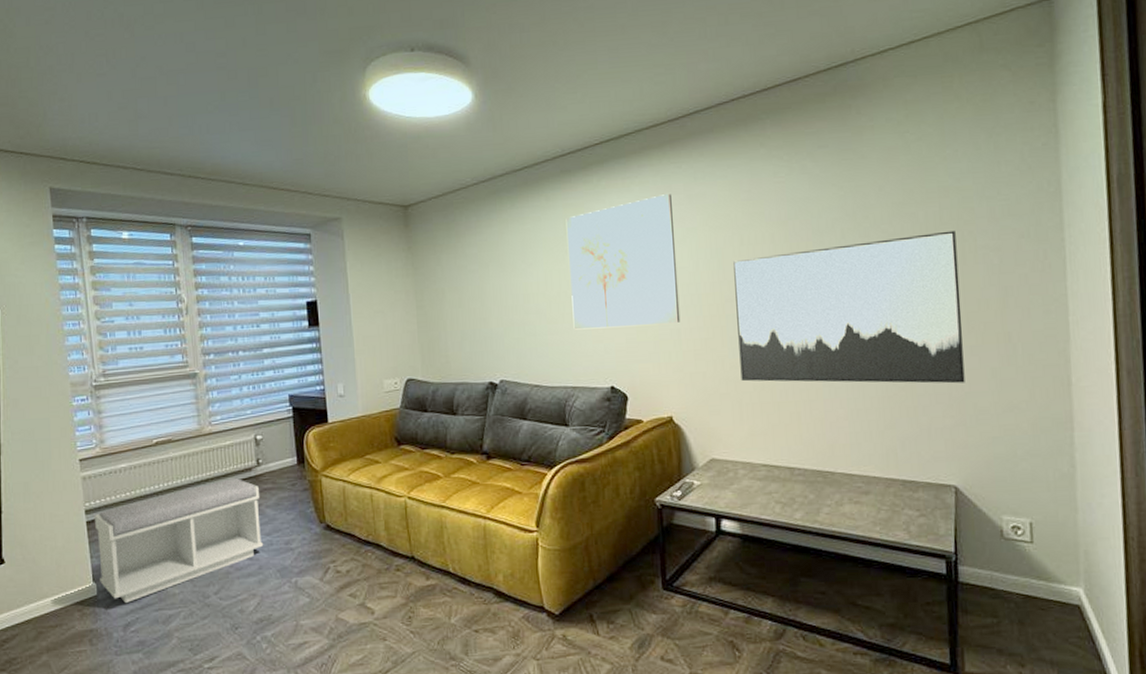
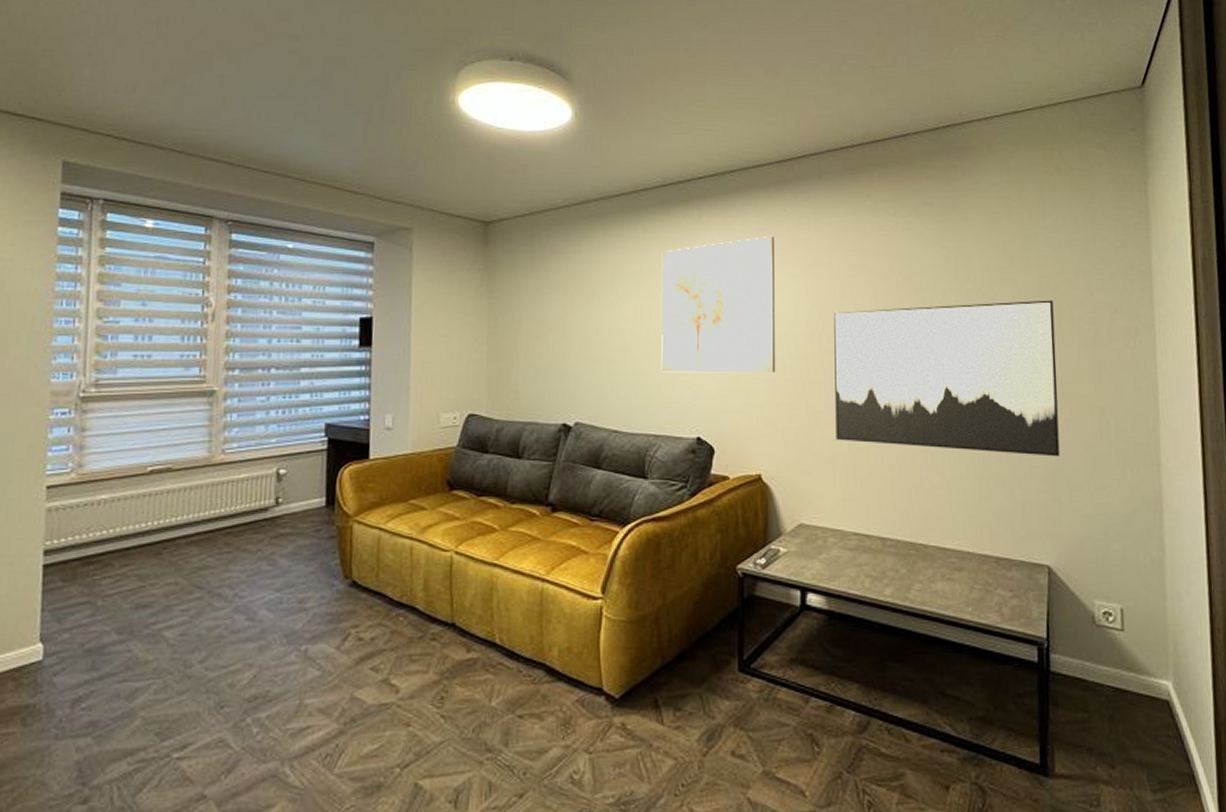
bench: present [94,477,264,603] -> none [49,518,274,671]

